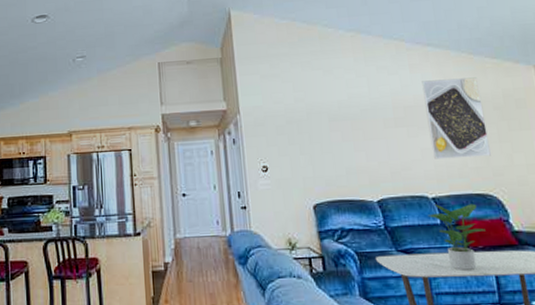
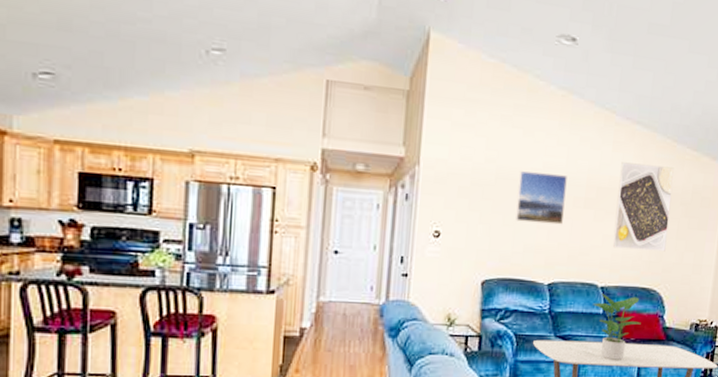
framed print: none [327,102,378,148] -> present [516,171,567,225]

